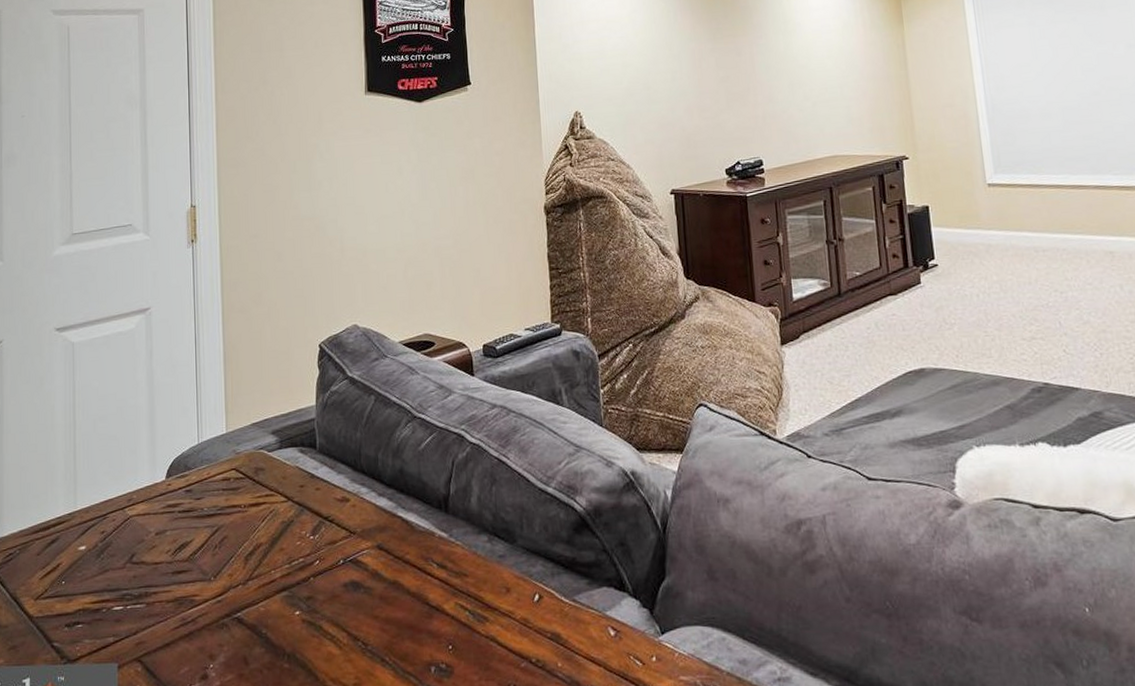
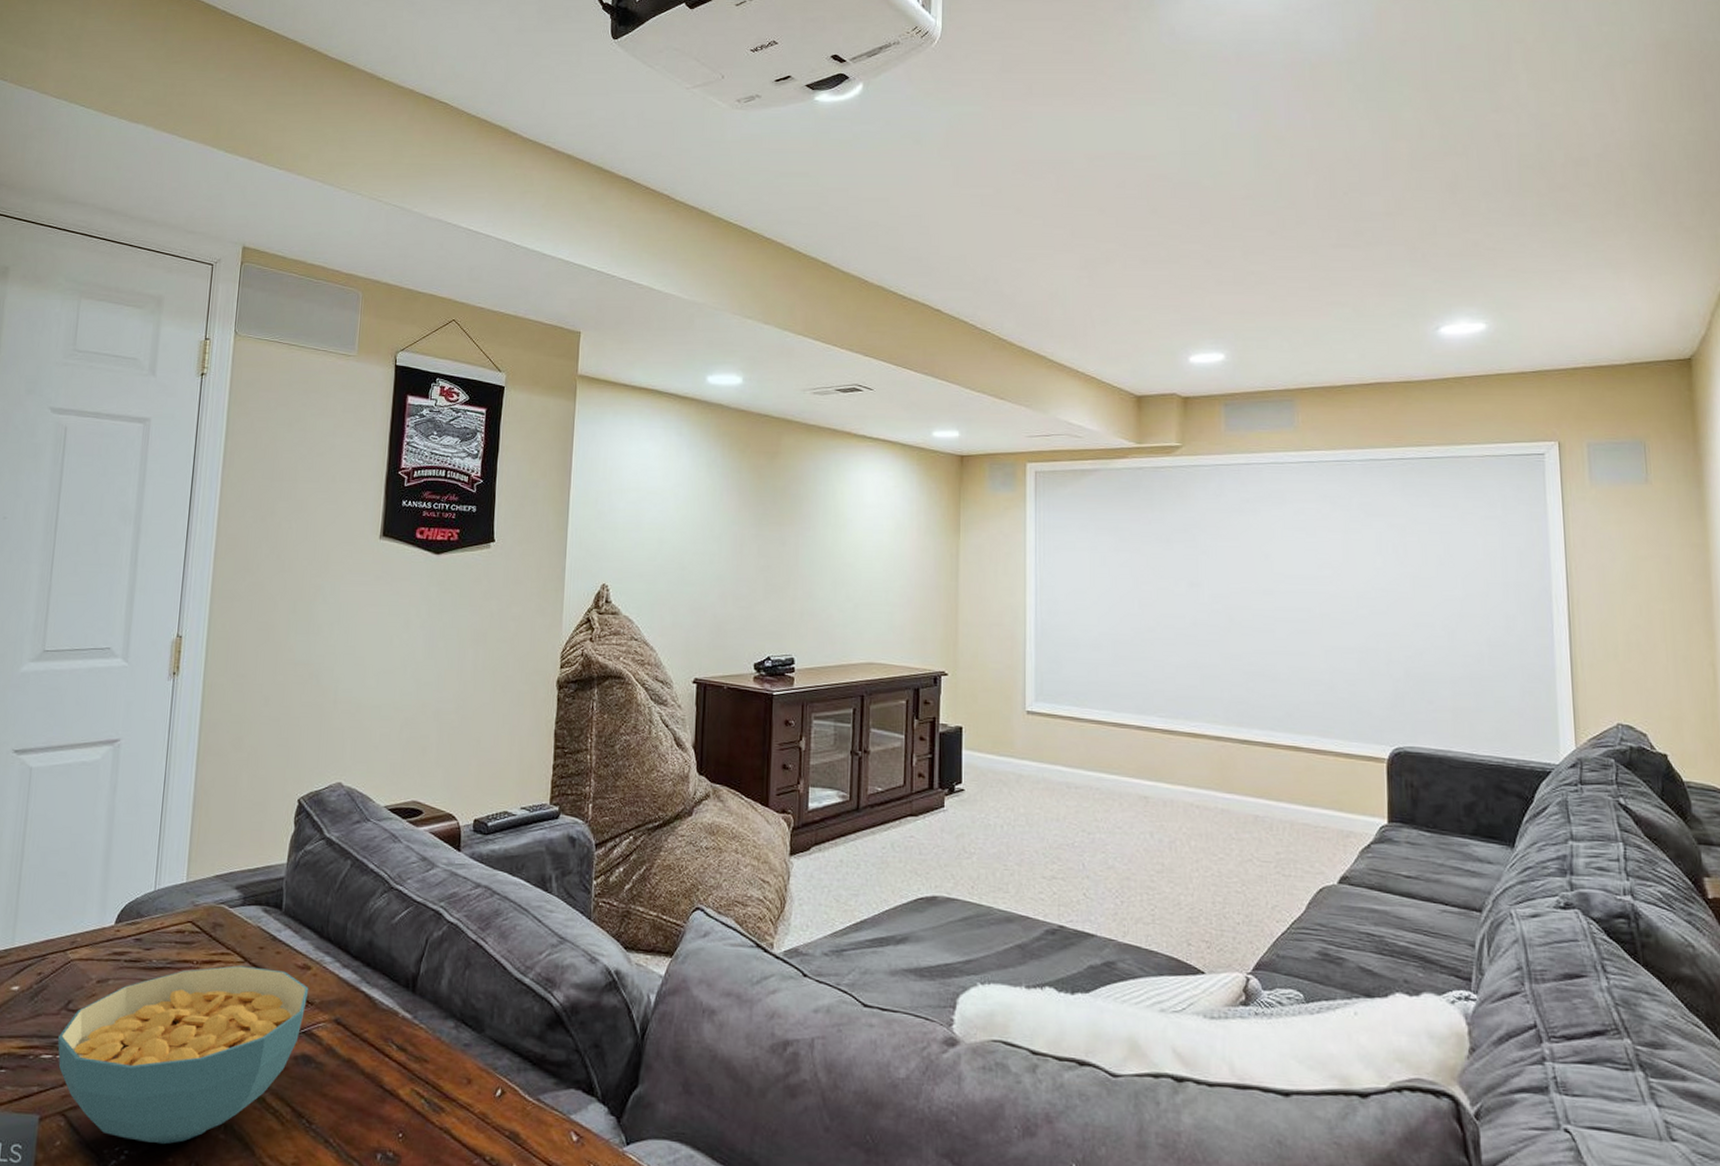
cereal bowl: none [126,504,350,679] -> present [57,965,309,1145]

